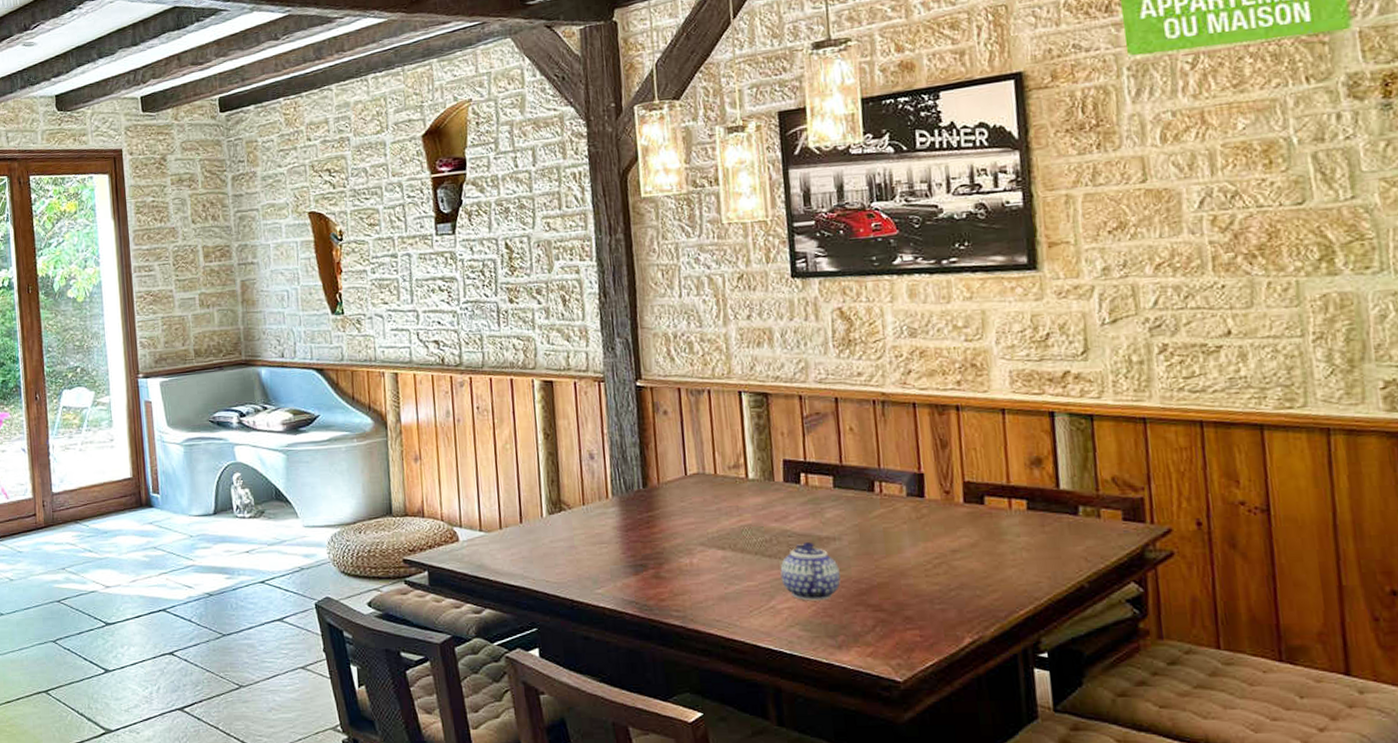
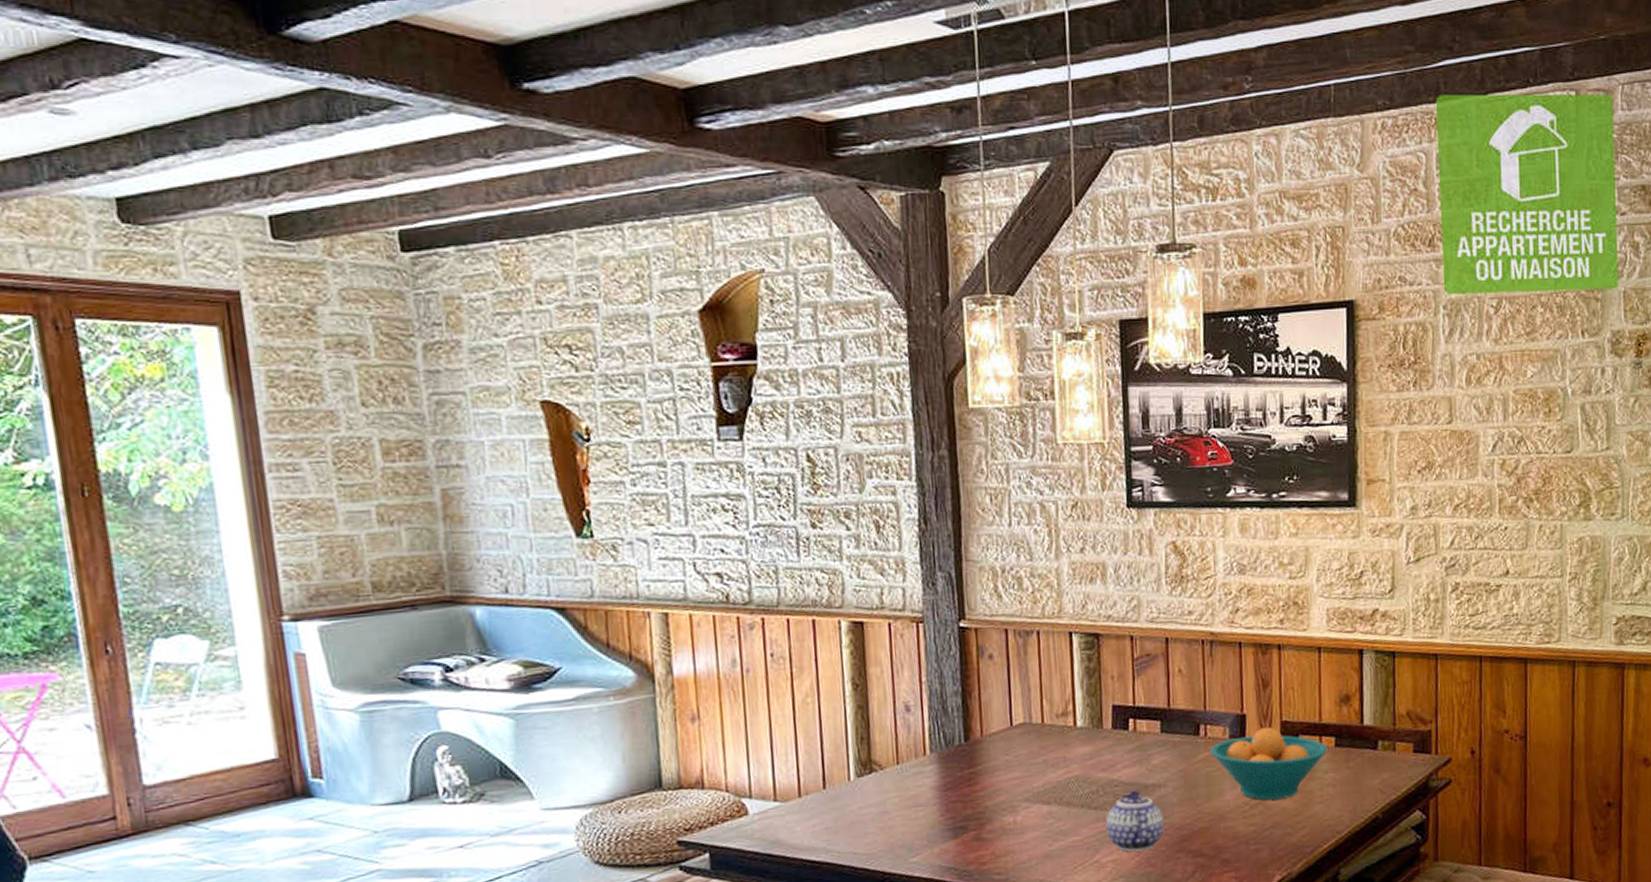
fruit bowl: none [886,486,1019,561] -> present [1210,726,1328,801]

